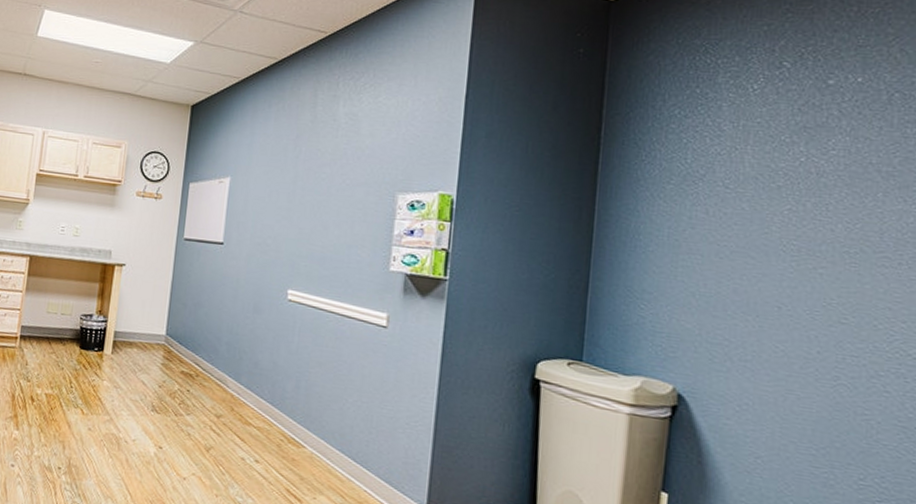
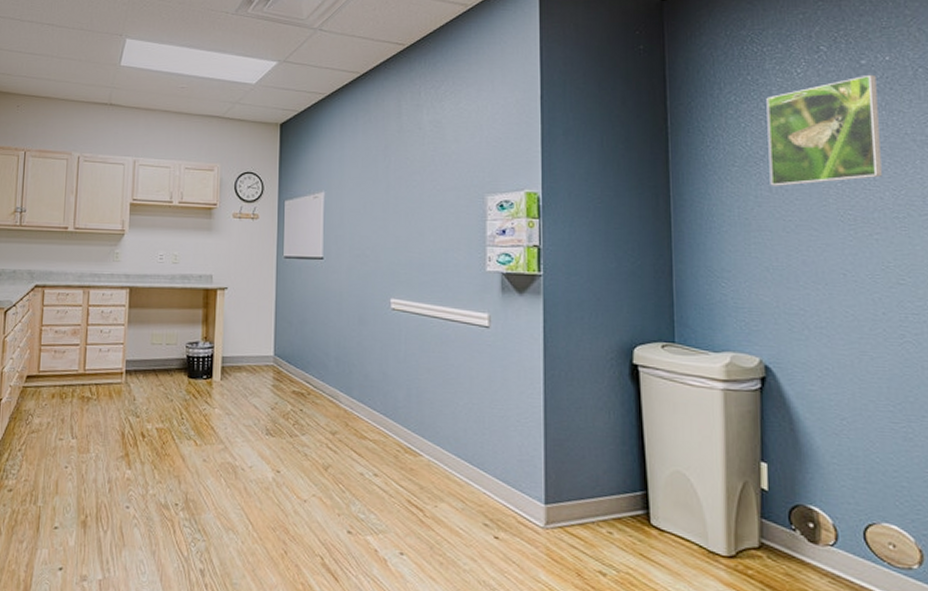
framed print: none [707,96,844,209] -> present [766,74,882,186]

